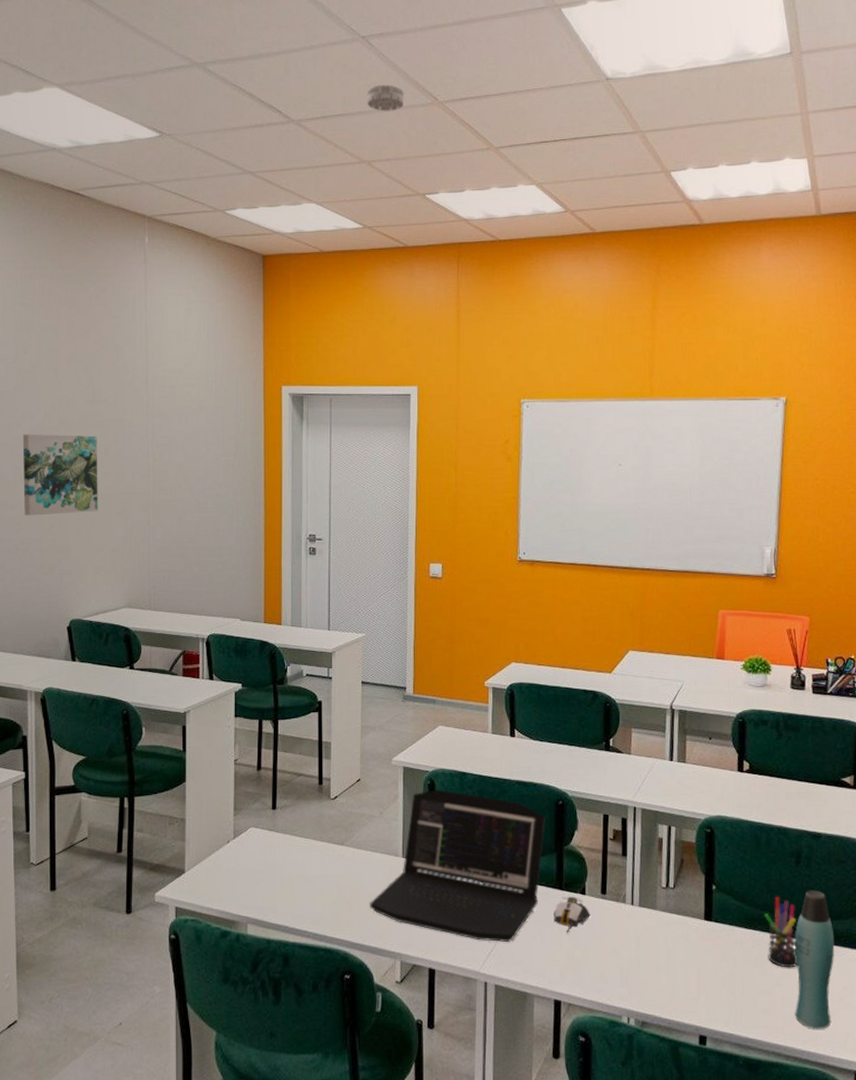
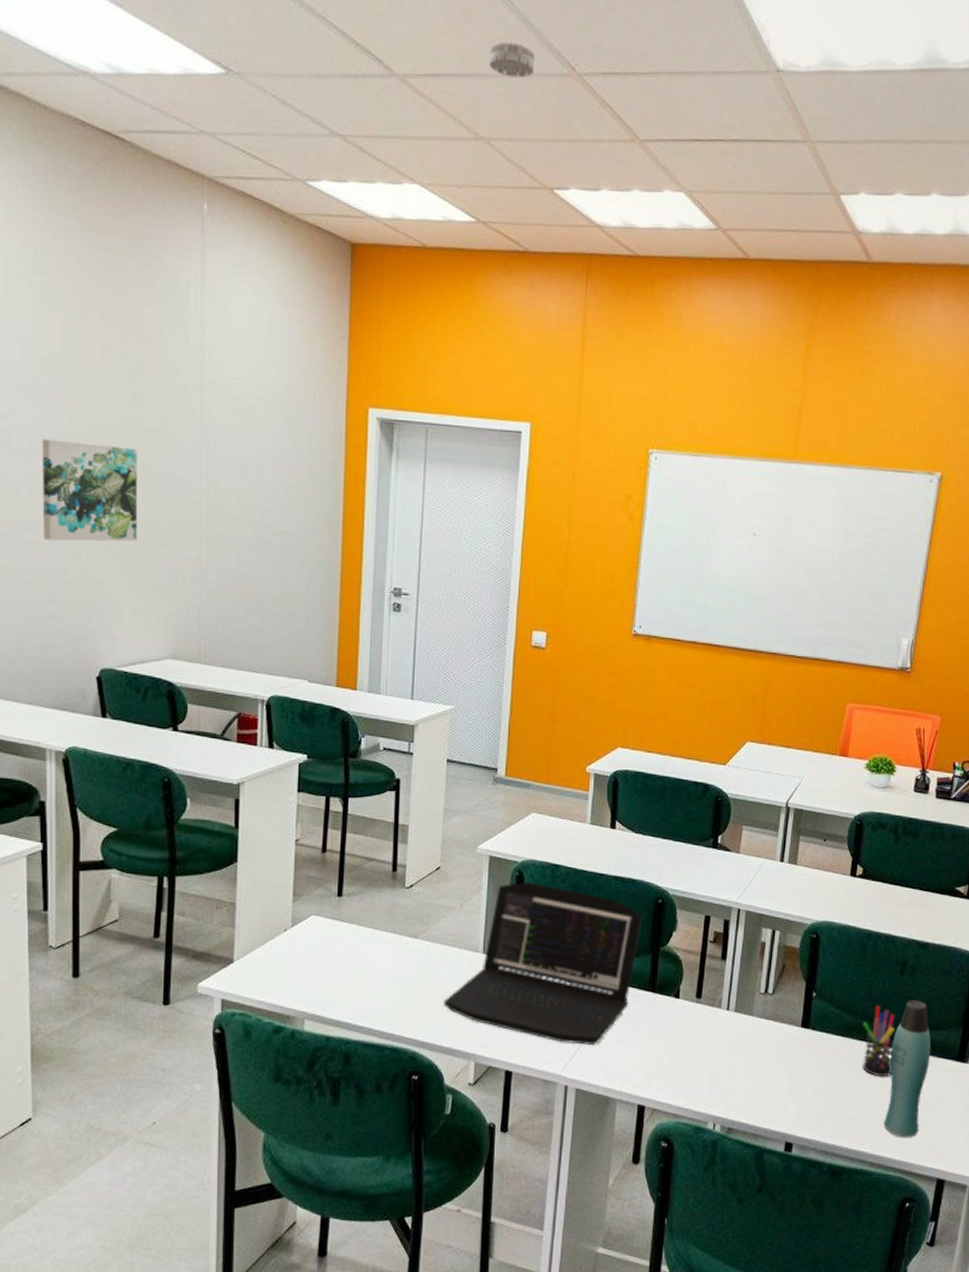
computer mouse: present [553,896,591,934] -> none [643,999,683,1038]

